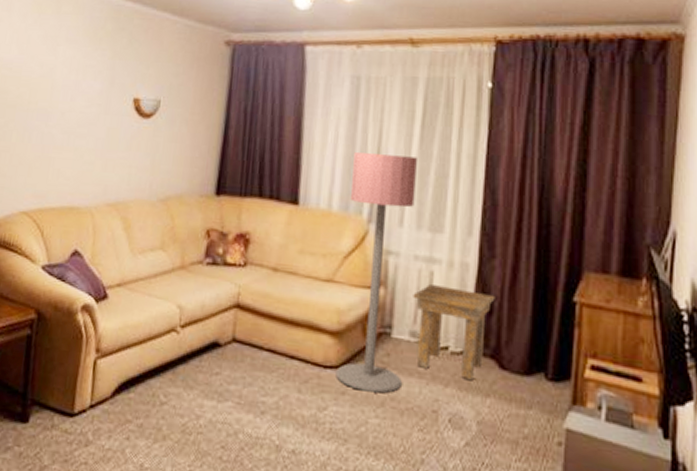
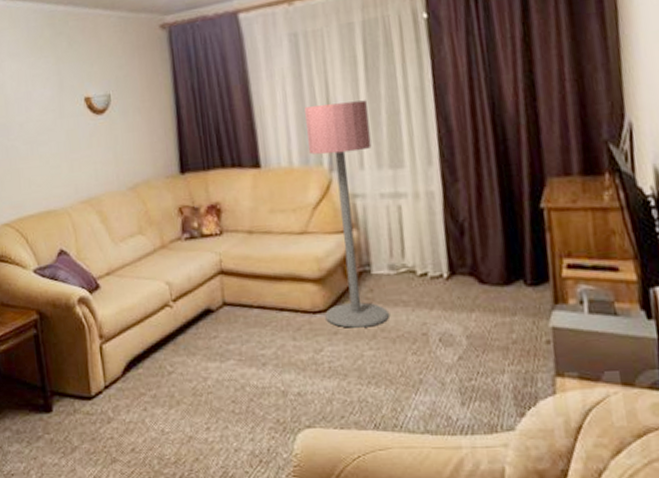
side table: present [413,284,495,380] -> none [385,216,465,299]

